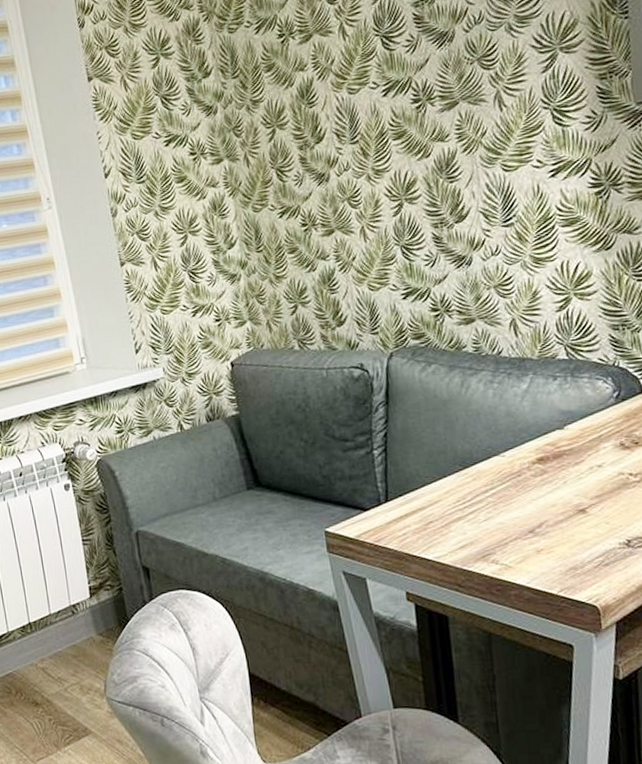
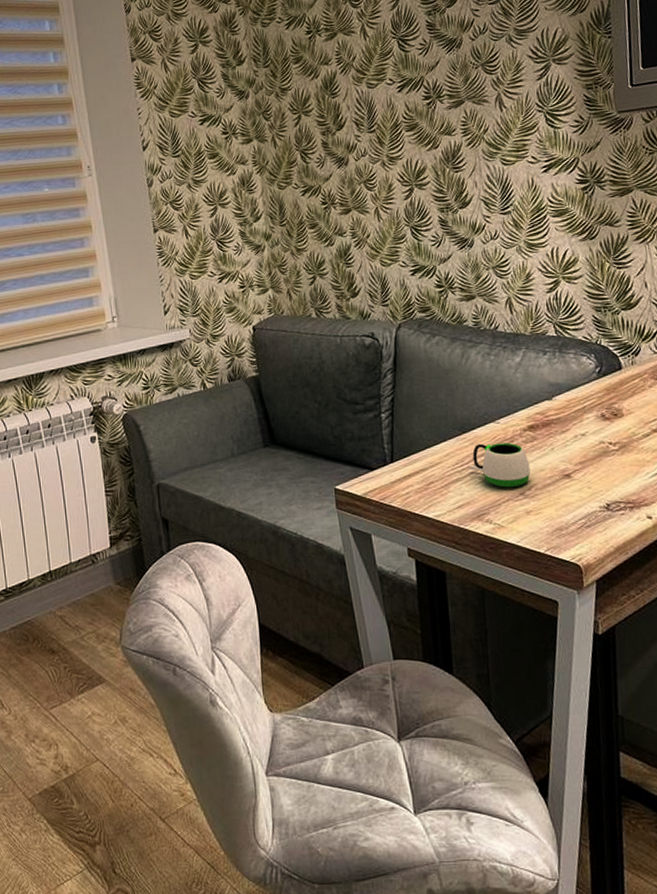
mug: none [471,477,541,526] -> present [468,442,531,488]

